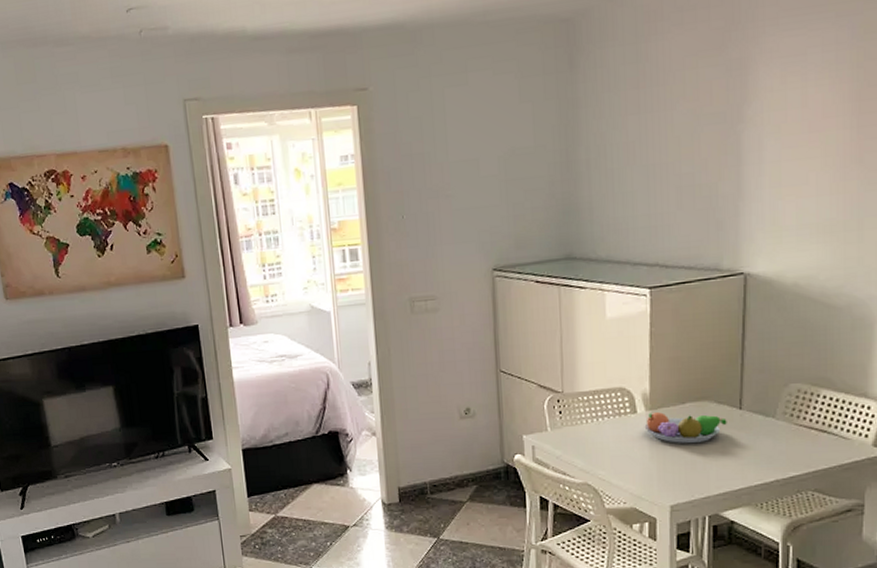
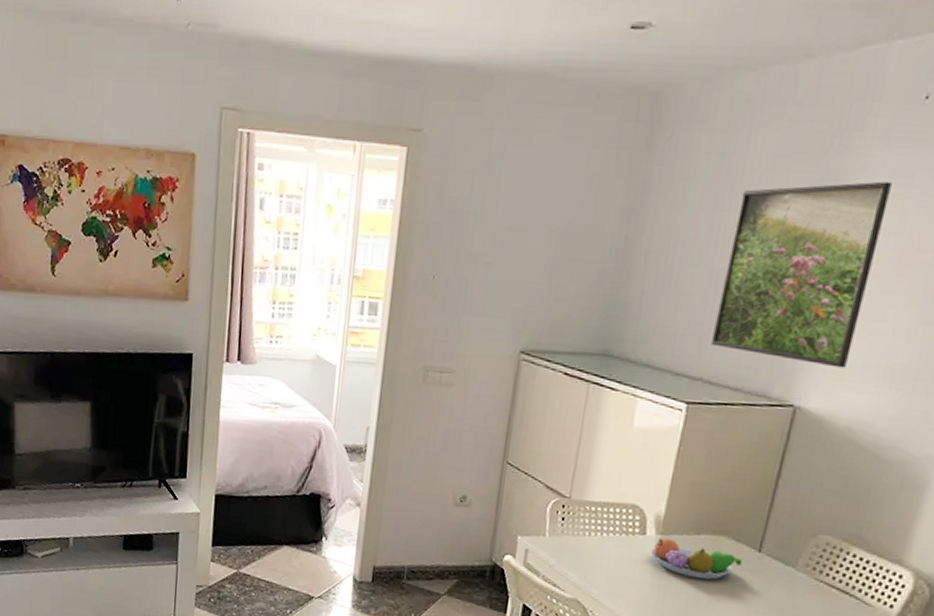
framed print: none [659,61,789,234] -> present [710,181,892,368]

